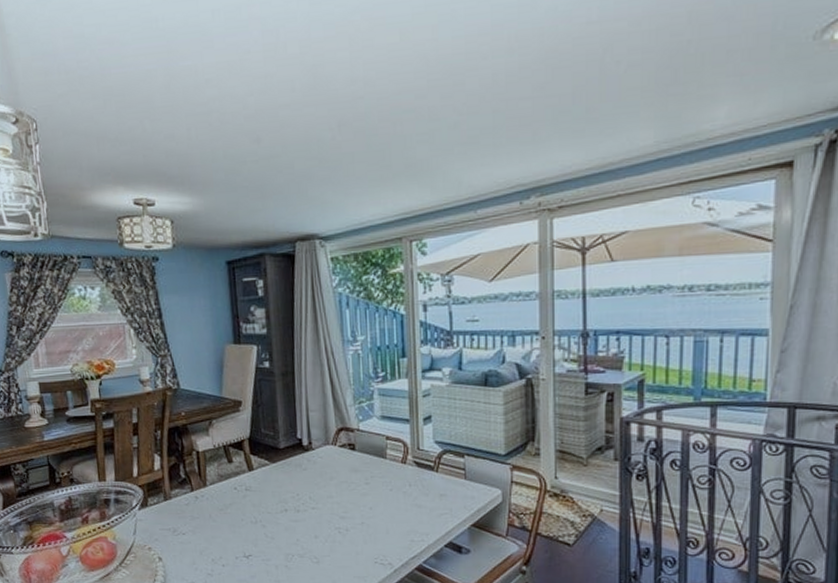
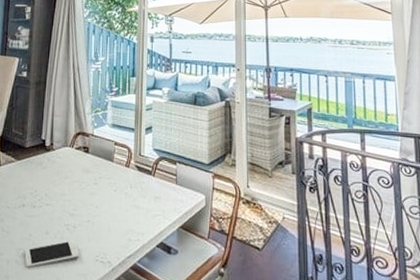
cell phone: none [293,544,355,572] -> present [24,240,79,268]

